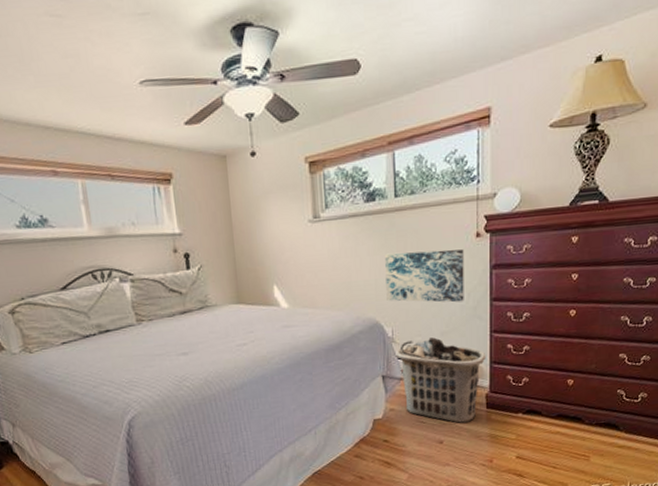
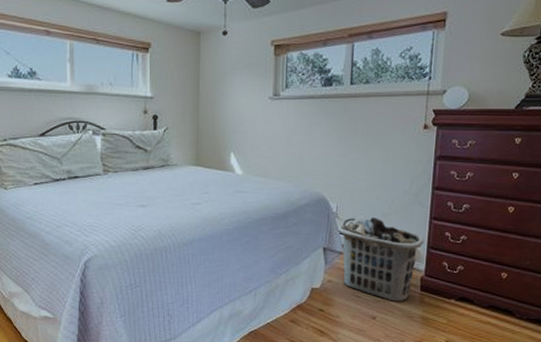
wall art: present [385,249,464,303] -> none [334,135,411,187]

